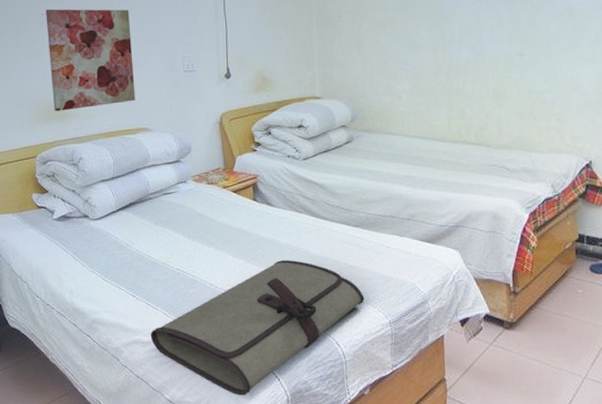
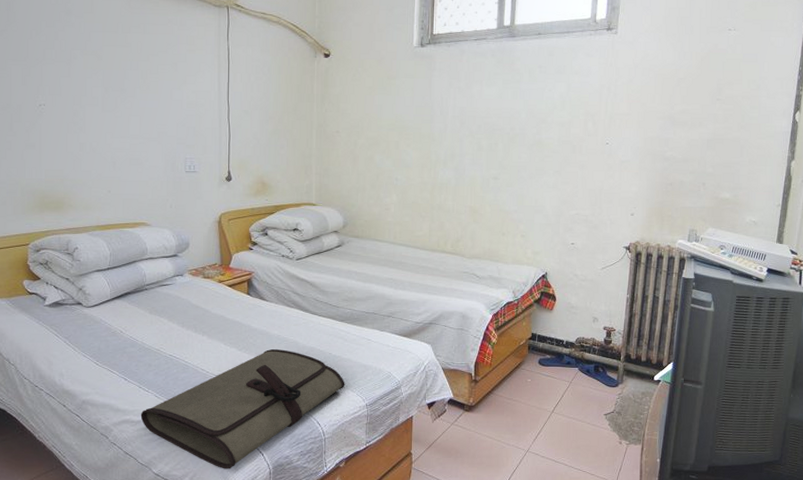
wall art: present [46,9,136,111] -> none [44,100,135,202]

